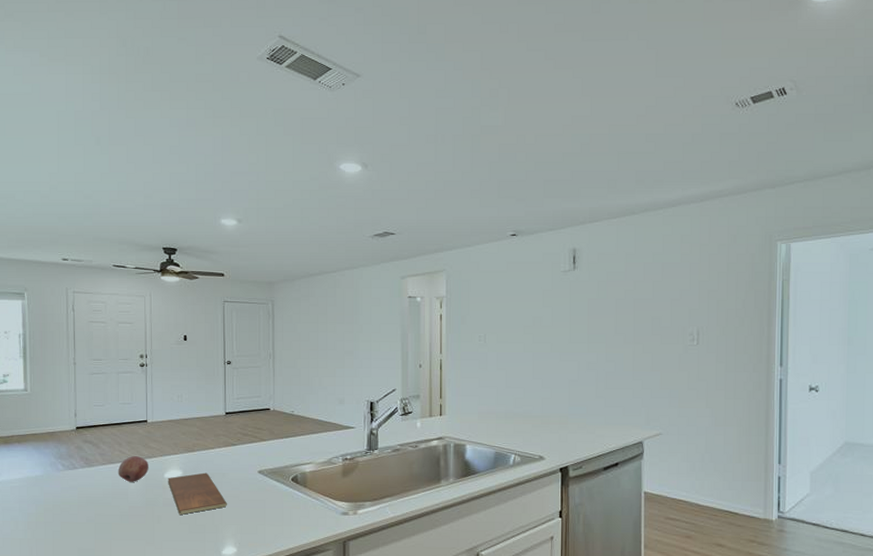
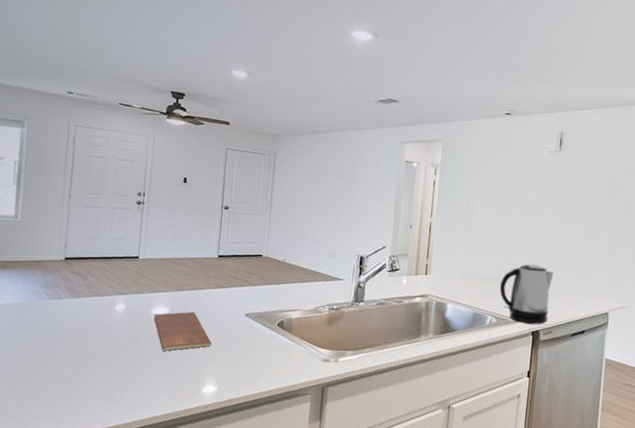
fruit: present [118,456,148,482] -> none [103,290,136,316]
kettle: none [521,395,579,460] -> present [499,264,554,324]

